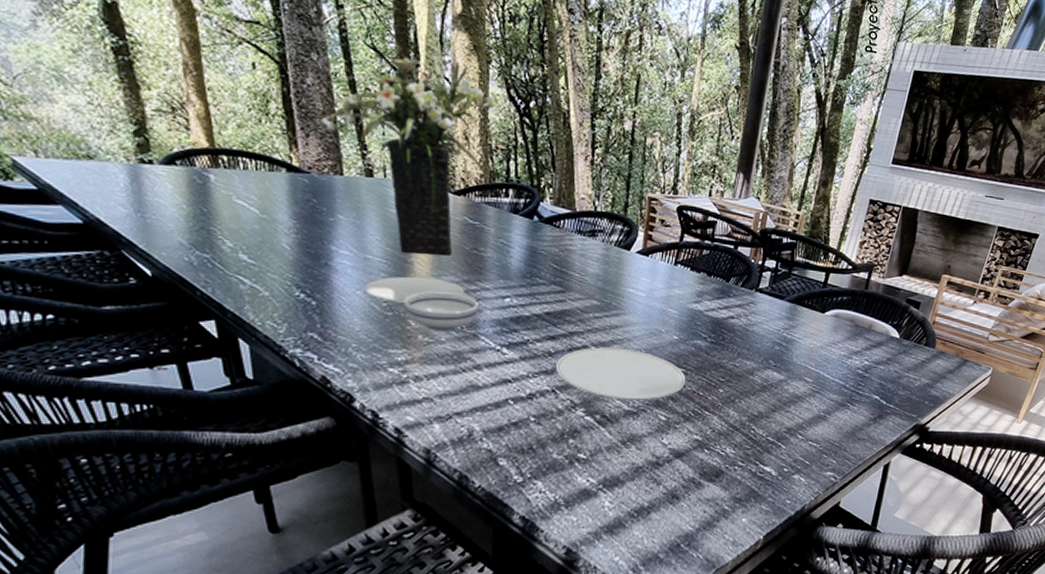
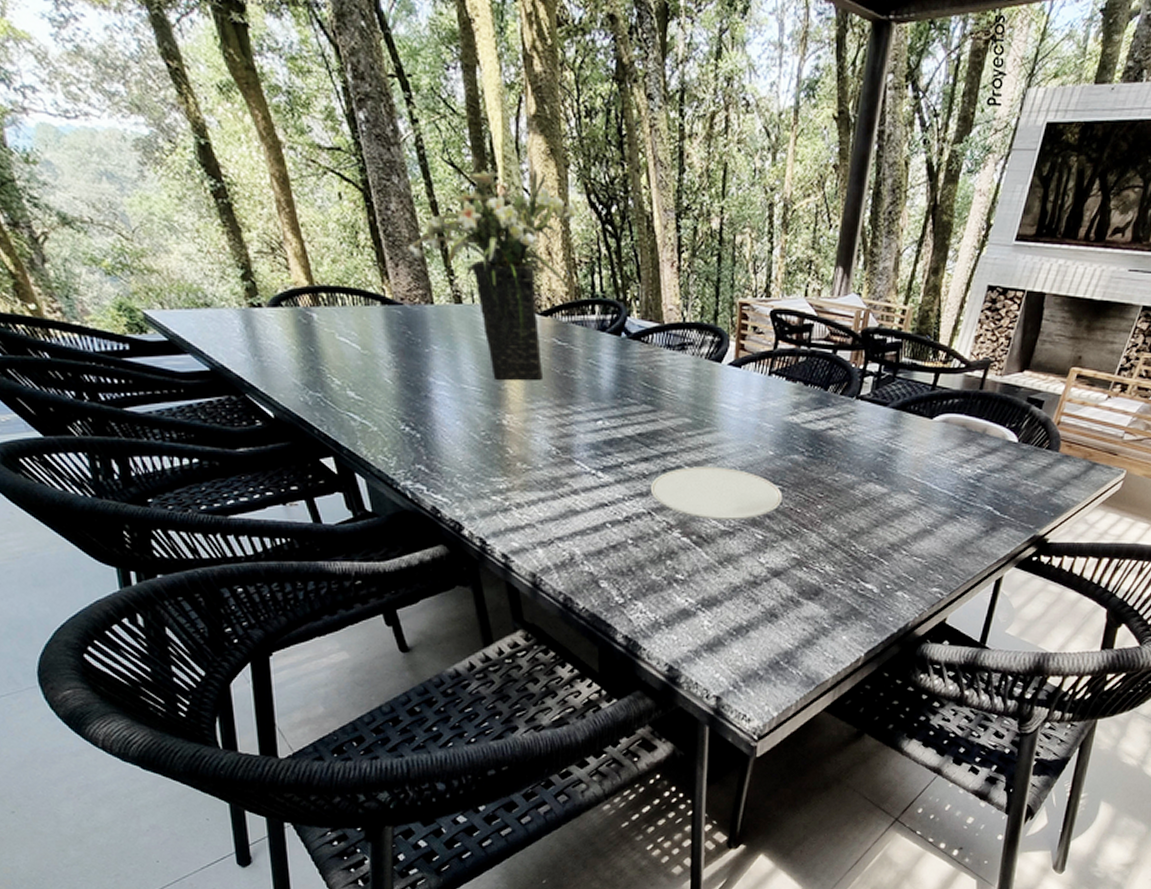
plate: present [364,276,464,304] -> none [463,404,558,432]
bowl: present [404,291,479,331] -> none [501,418,572,457]

